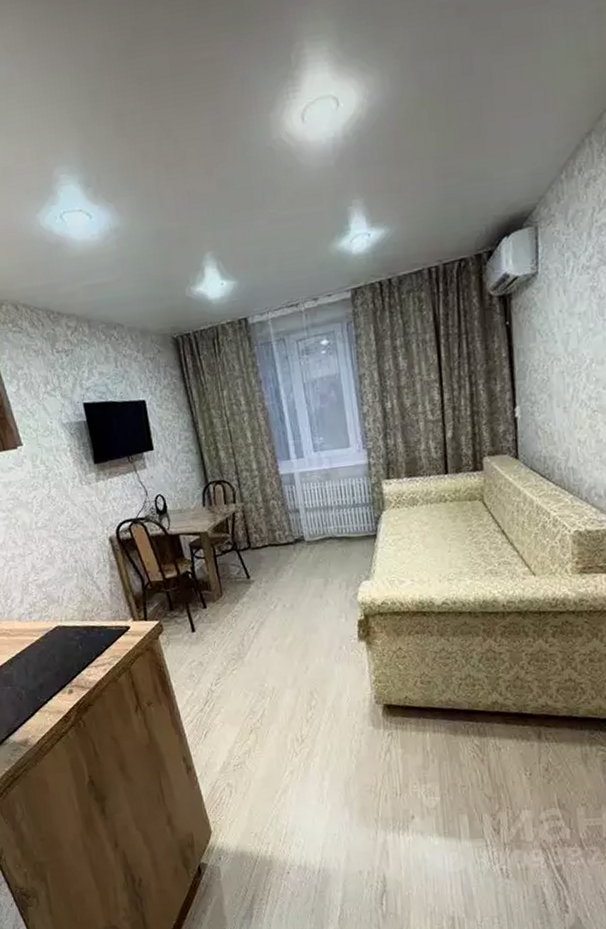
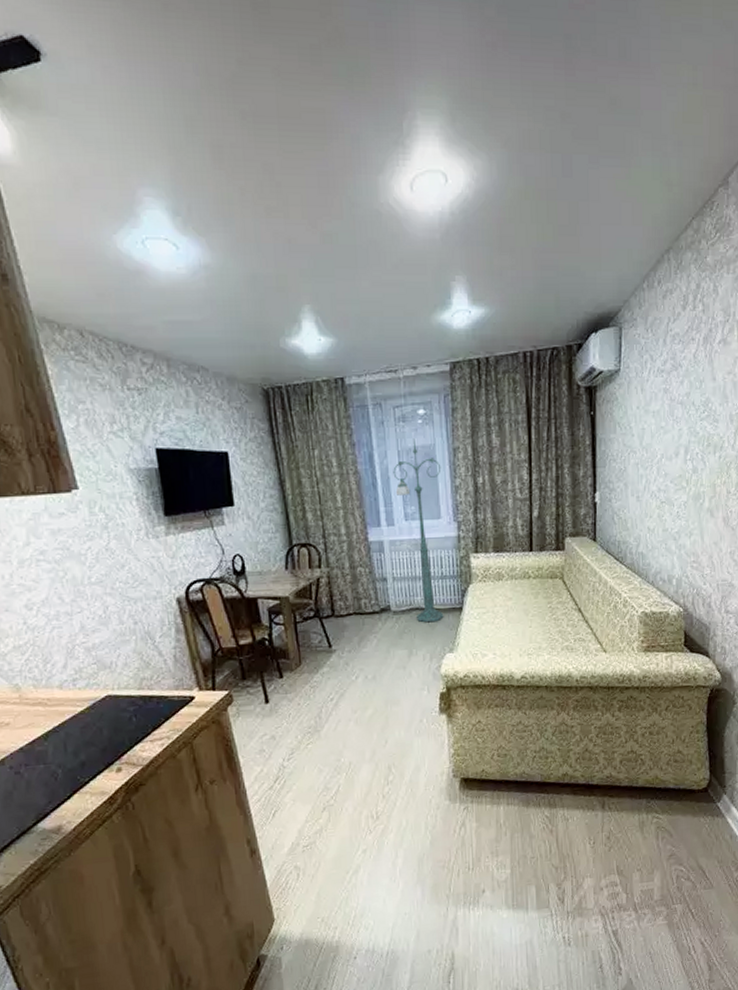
floor lamp: none [299,369,358,551] -> present [393,438,444,623]

